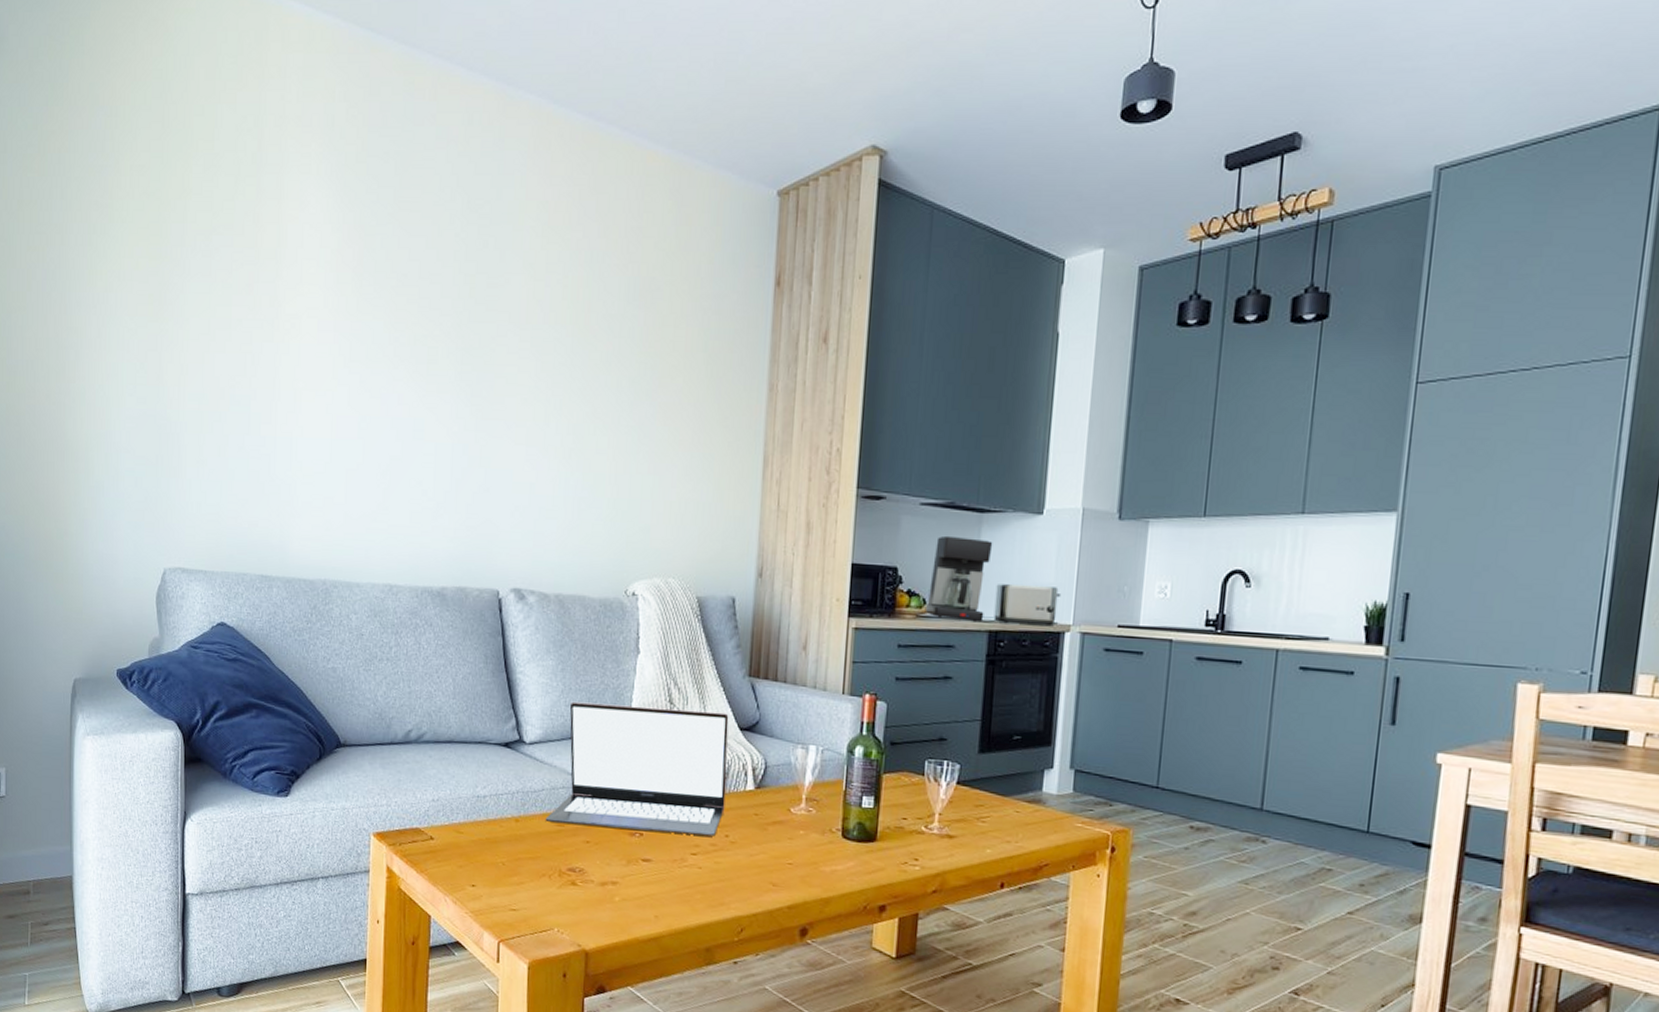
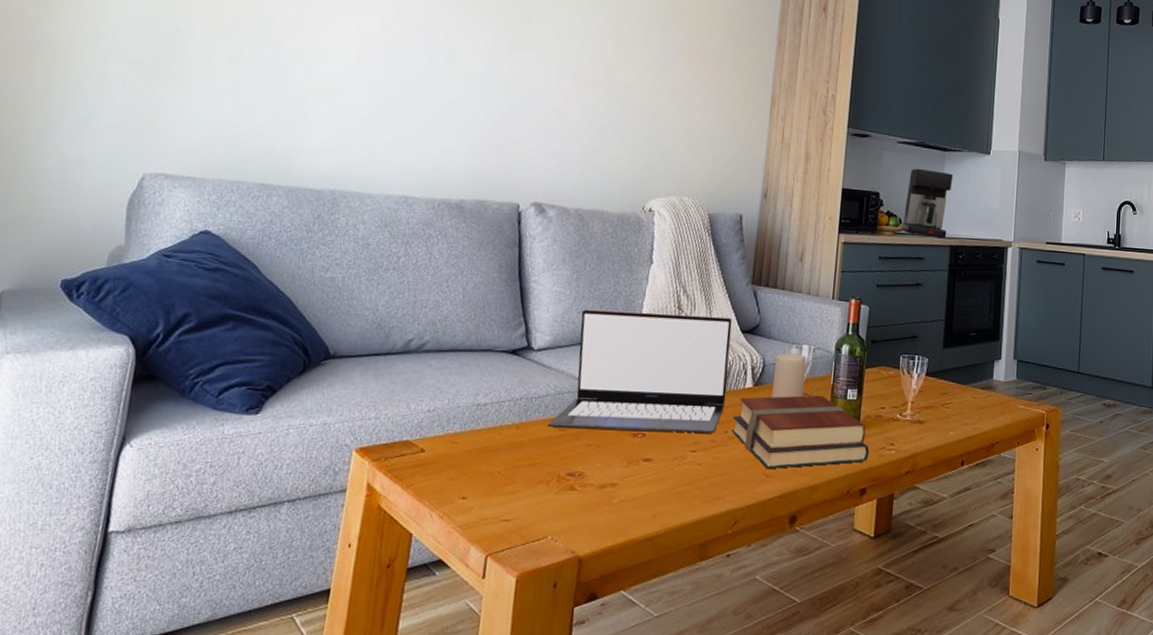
books: none [733,800,889,878] -> present [732,395,870,469]
candle: none [775,754,814,803] -> present [771,353,807,398]
toaster: present [993,584,1062,627] -> none [954,208,1005,243]

